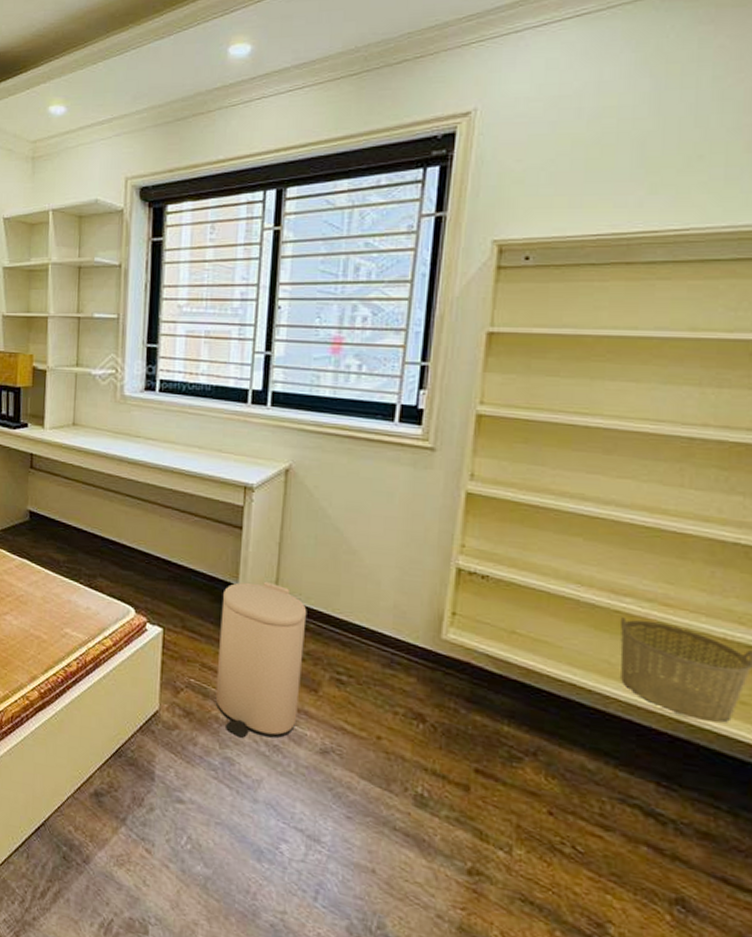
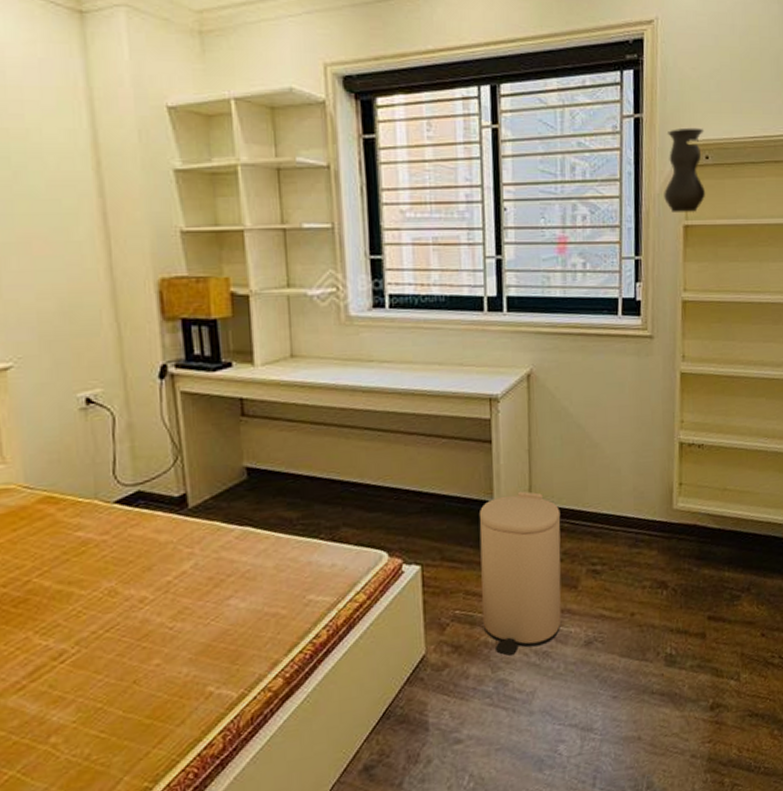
vase: none [464,225,527,319] -> present [664,127,706,213]

